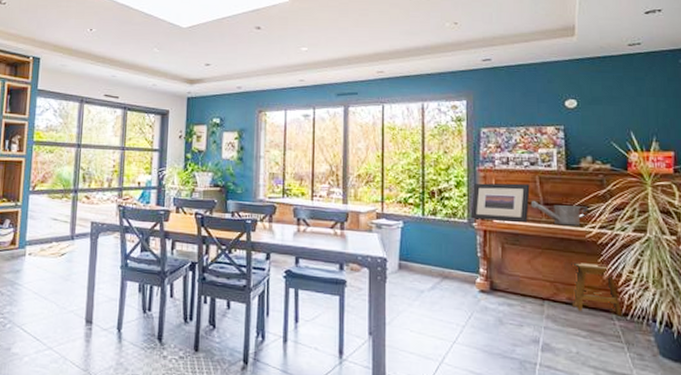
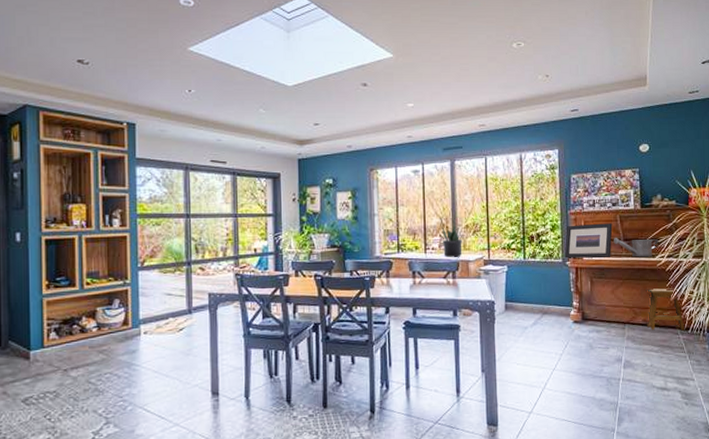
planter: none [331,174,353,207] -> present [441,226,462,257]

